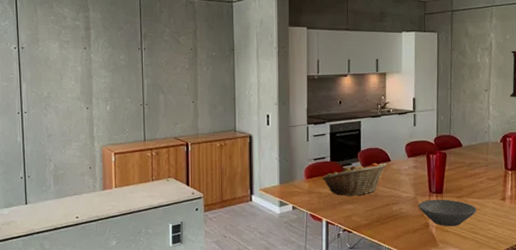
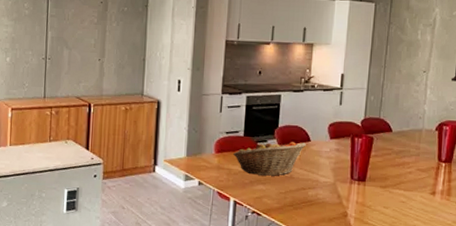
bowl: present [418,199,477,227] -> none [337,187,403,219]

